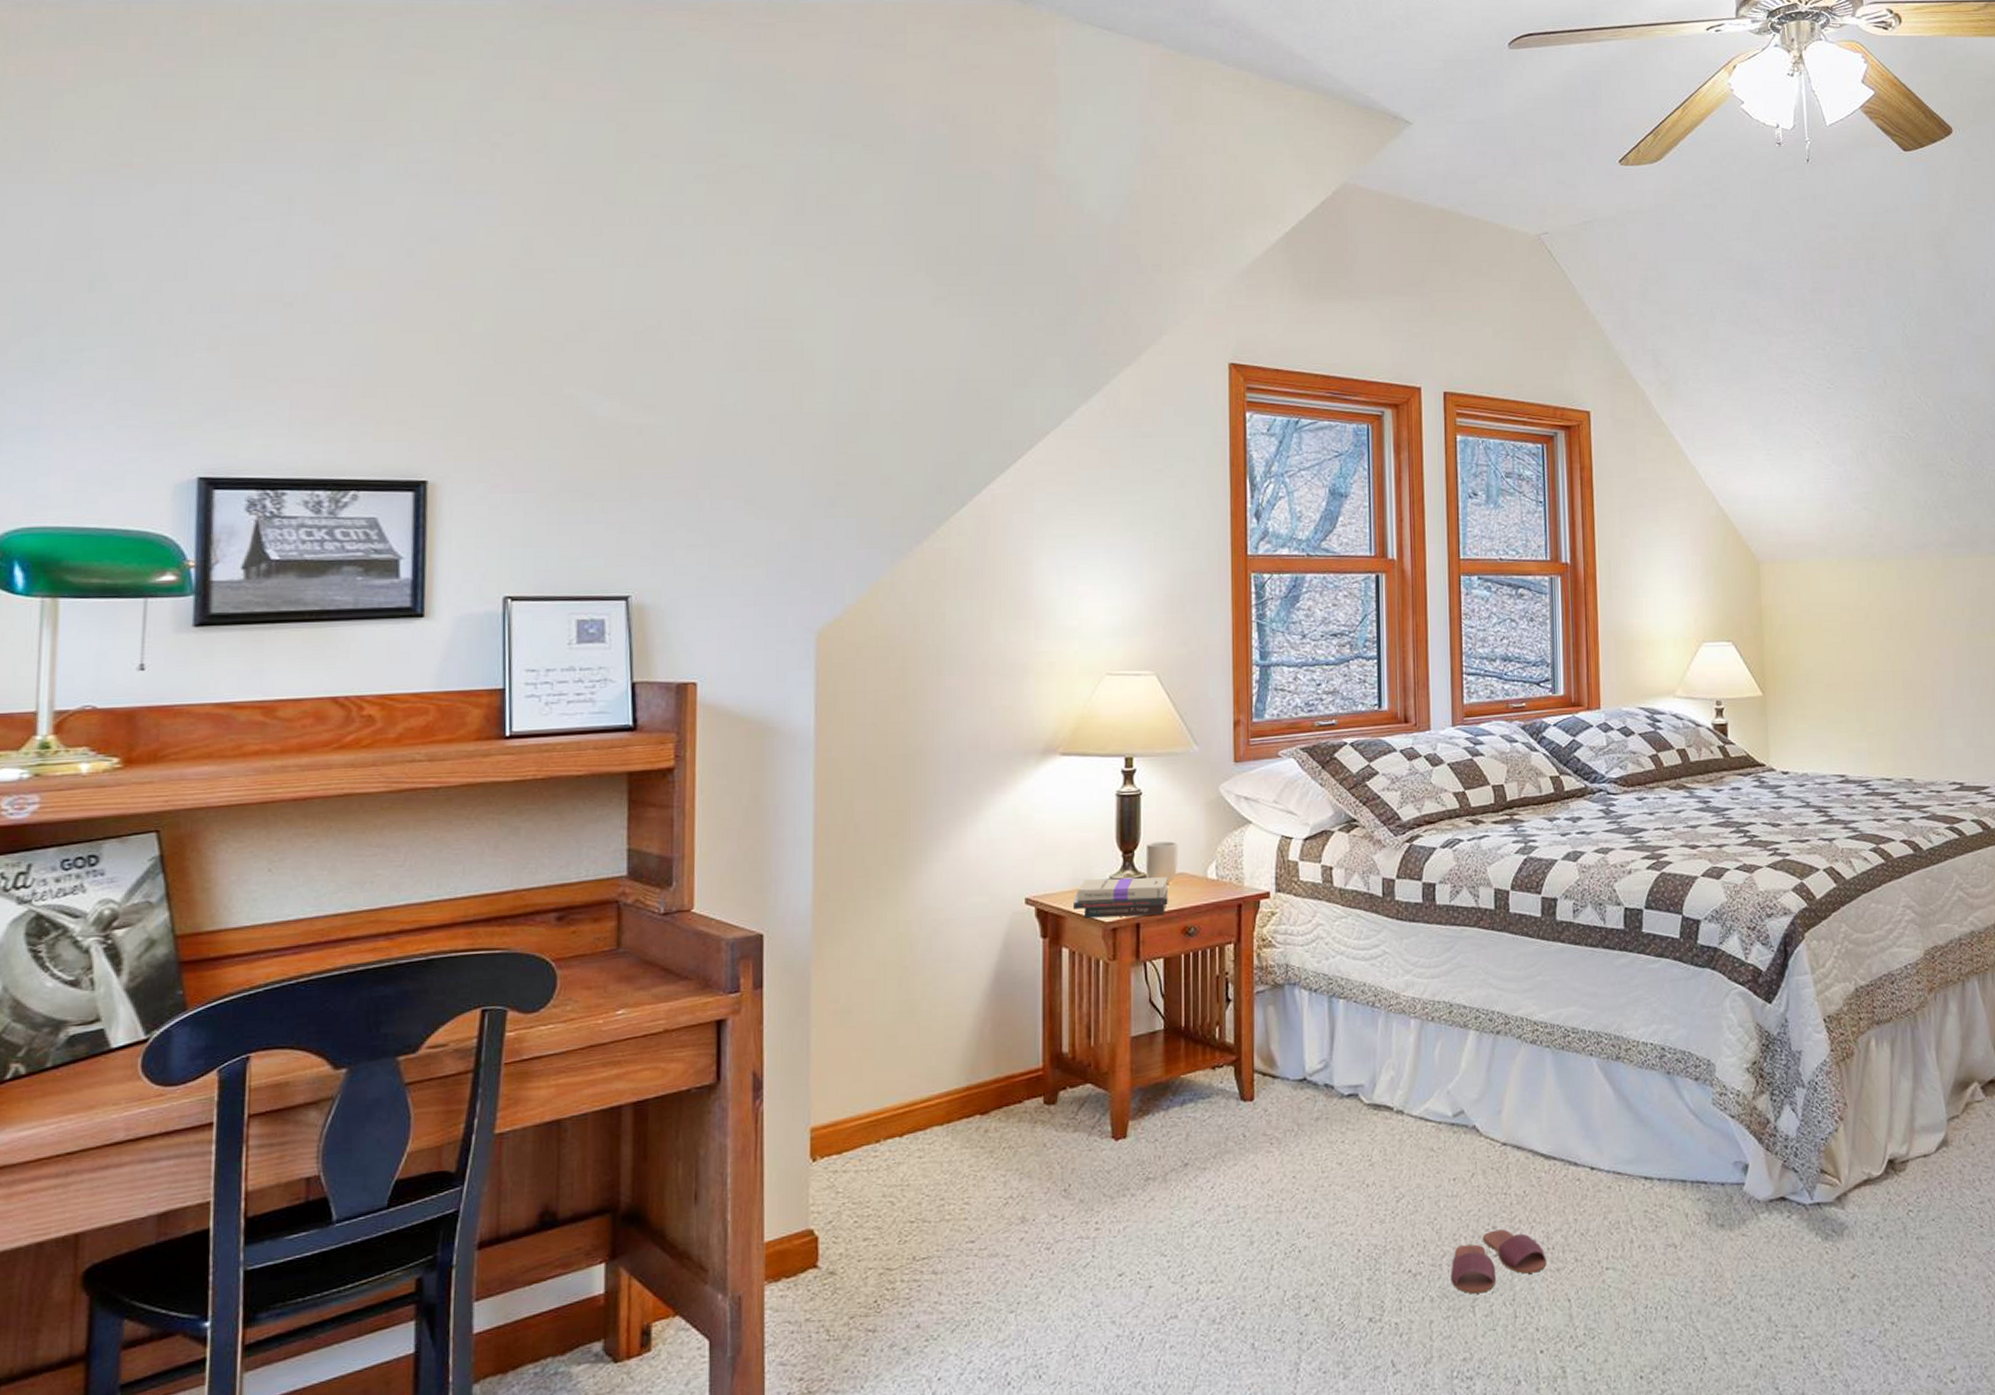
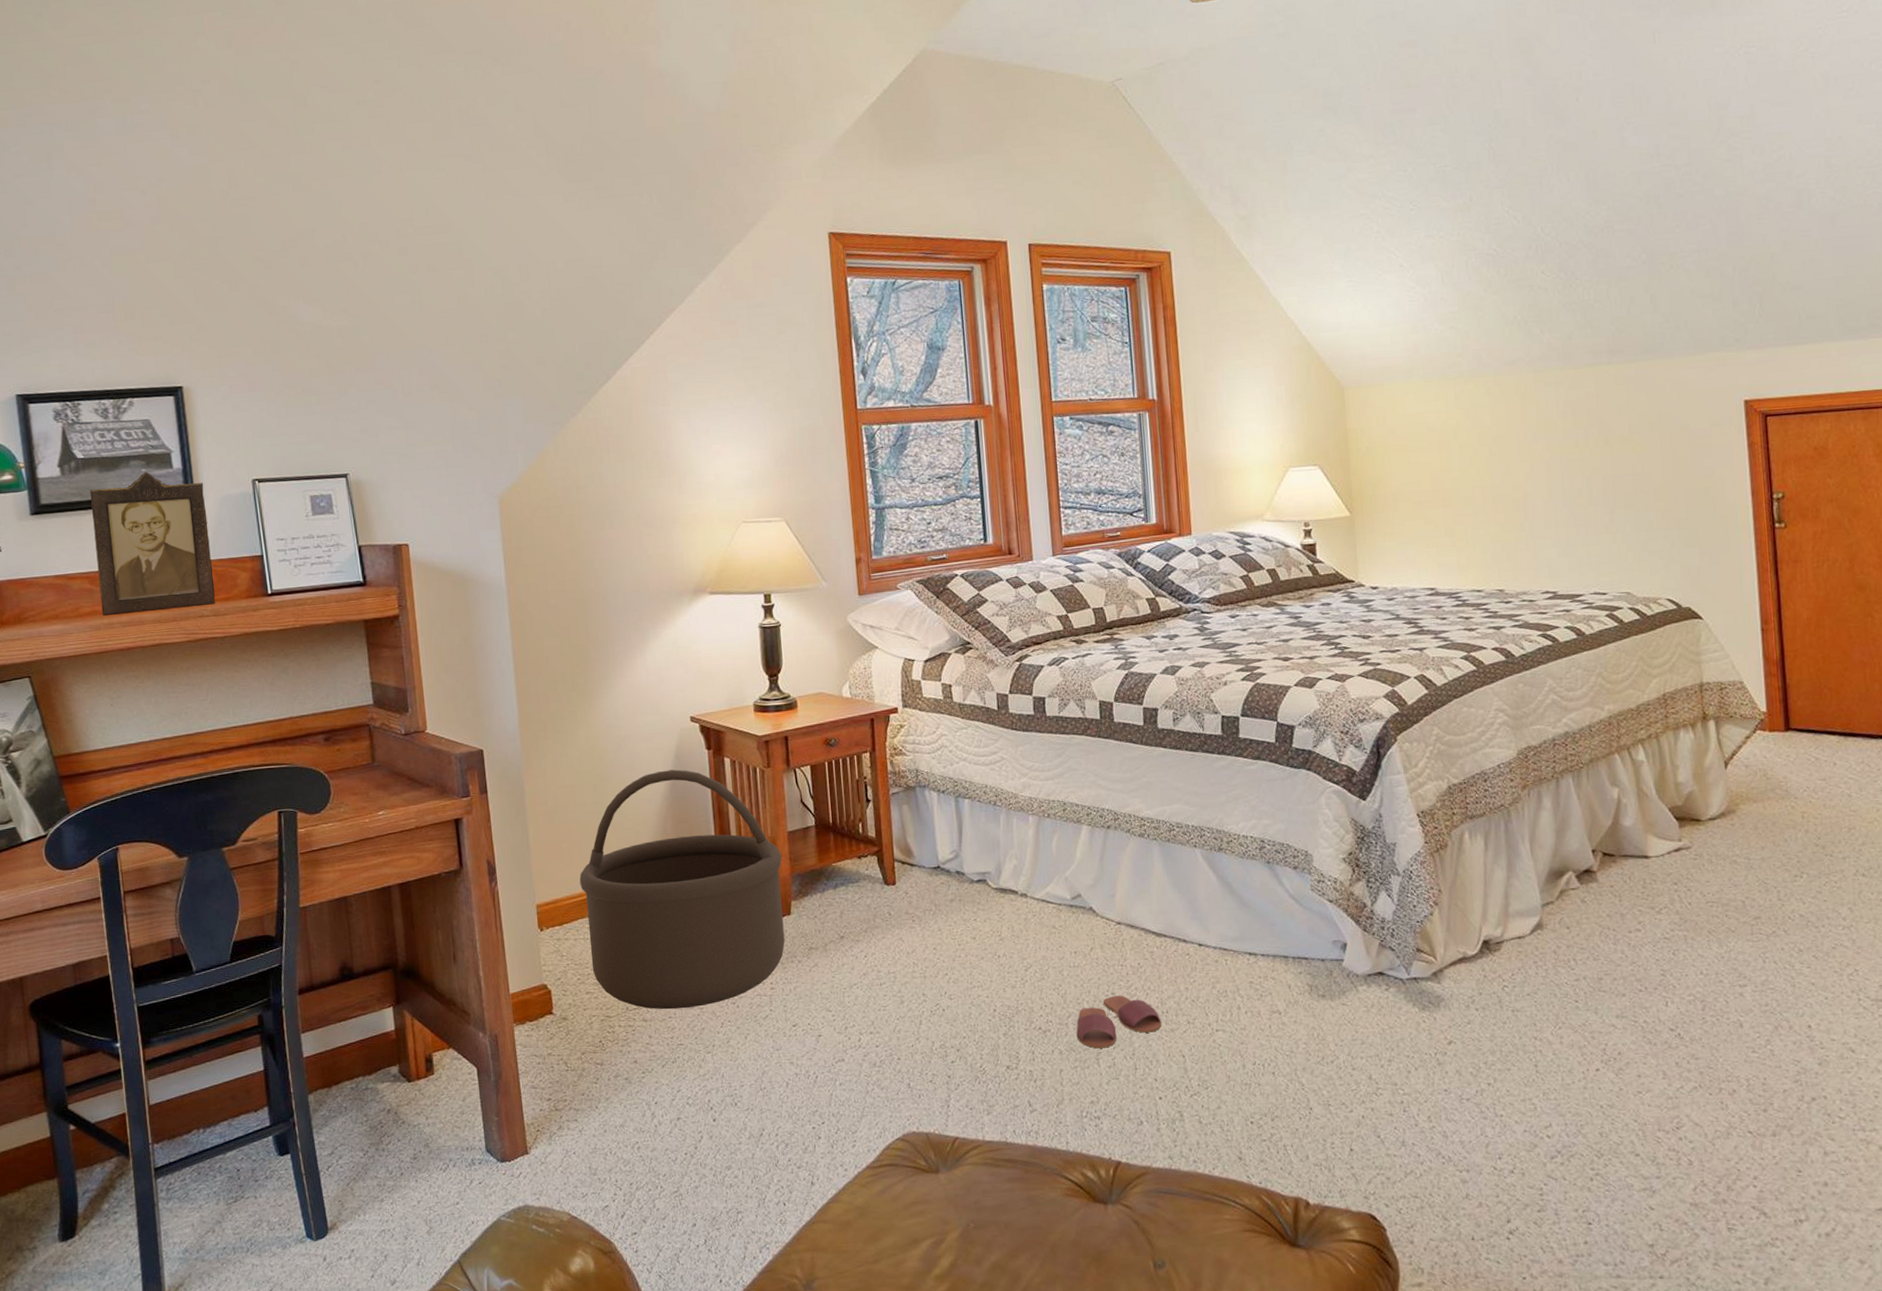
photo frame: none [274,580,437,756] -> present [90,471,215,616]
basket: none [869,961,1122,1259] -> present [579,769,785,1010]
books: present [1072,877,1168,919] -> none [730,696,810,733]
cup: present [1145,841,1178,884] -> none [787,665,817,702]

